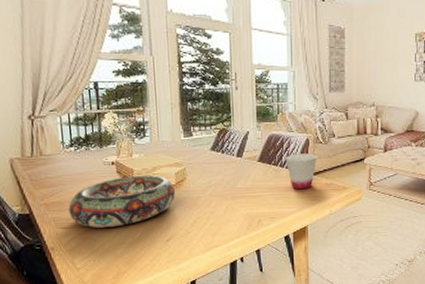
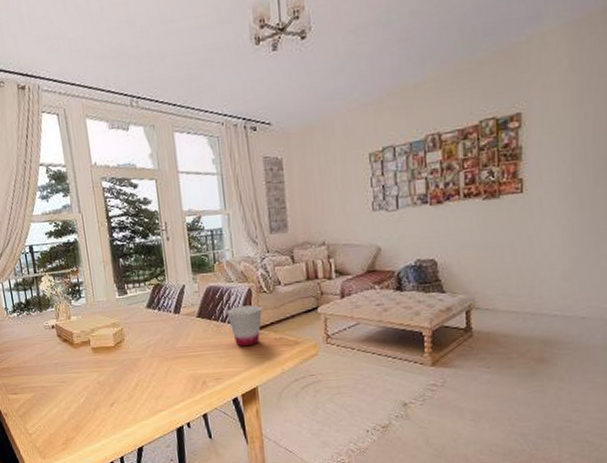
decorative bowl: present [68,176,176,228] -> none [16,338,116,393]

